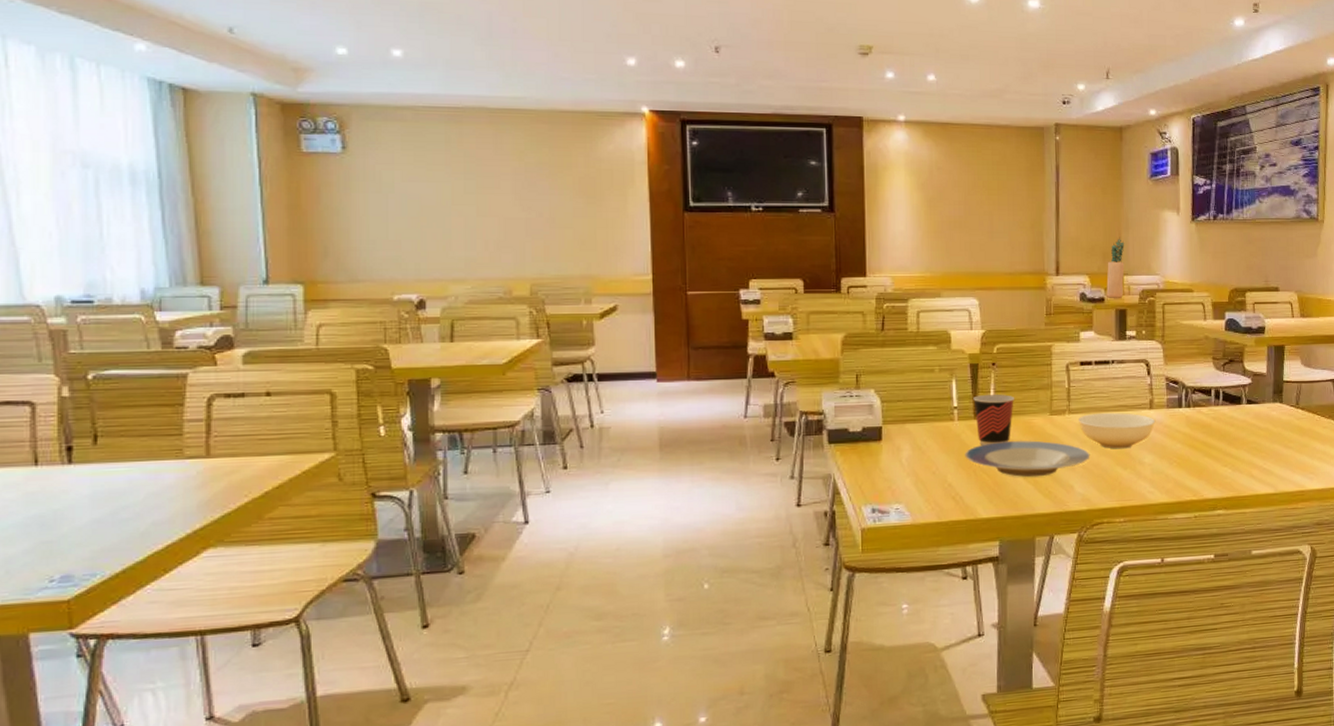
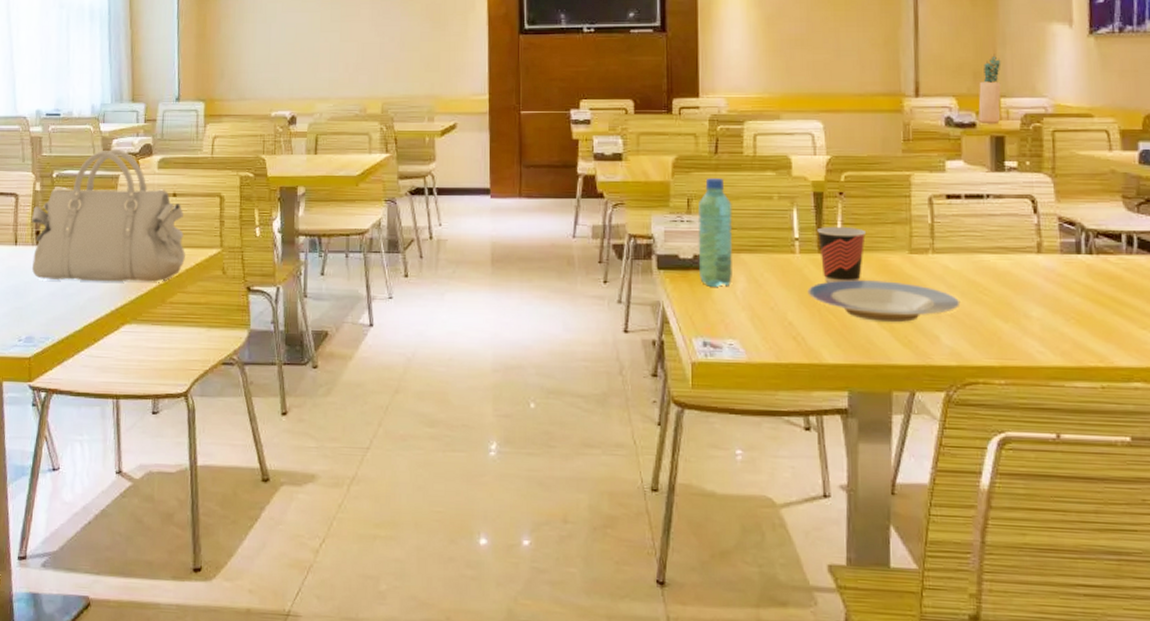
shoulder bag: none [59,343,287,505] -> present [32,149,185,282]
water bottle: none [866,354,899,457] -> present [698,178,733,287]
bowl: present [1077,412,1156,449] -> none [944,254,1046,298]

